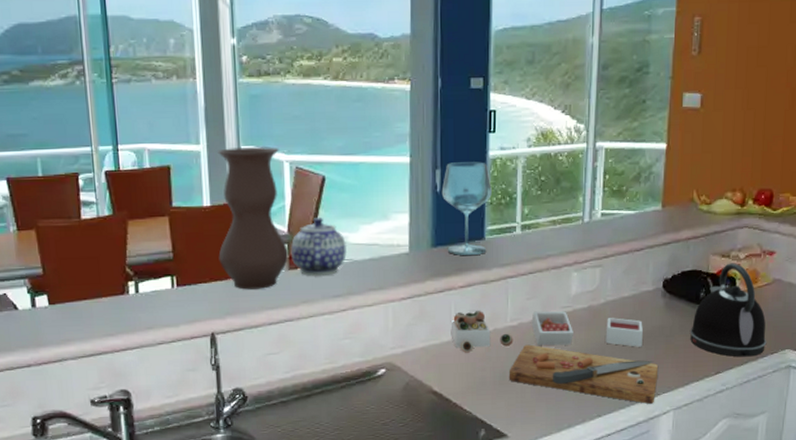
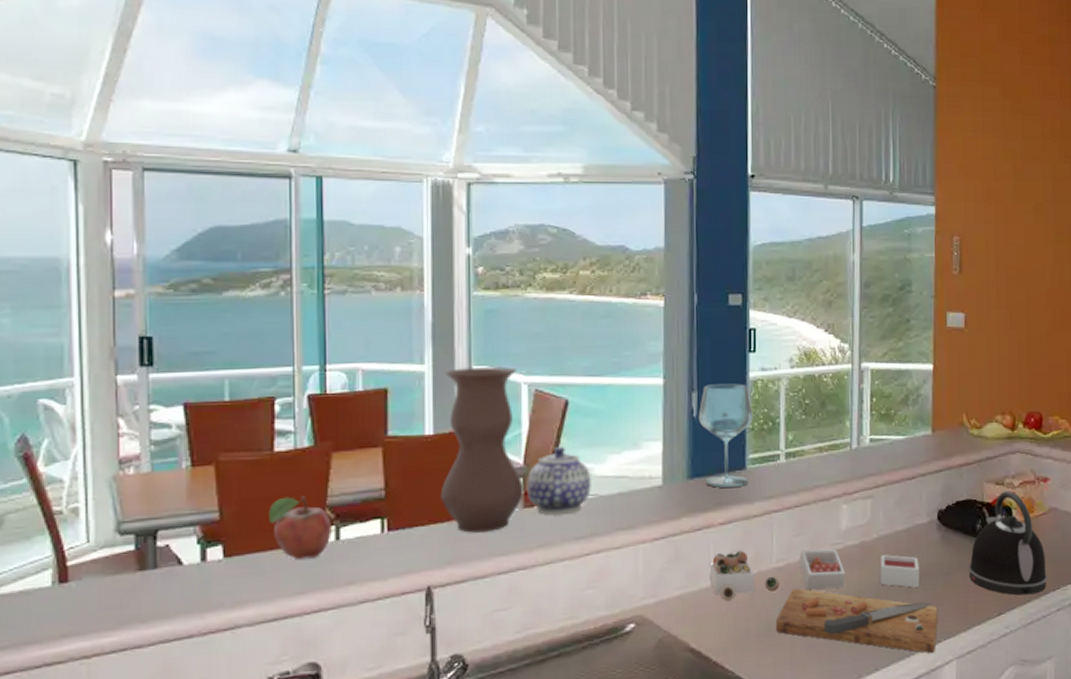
fruit: none [81,256,132,308] -> present [269,496,332,559]

